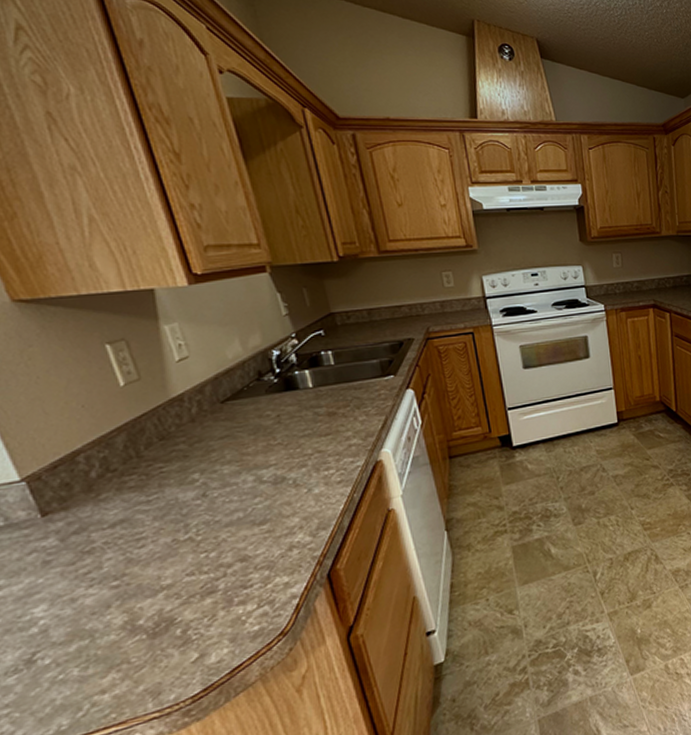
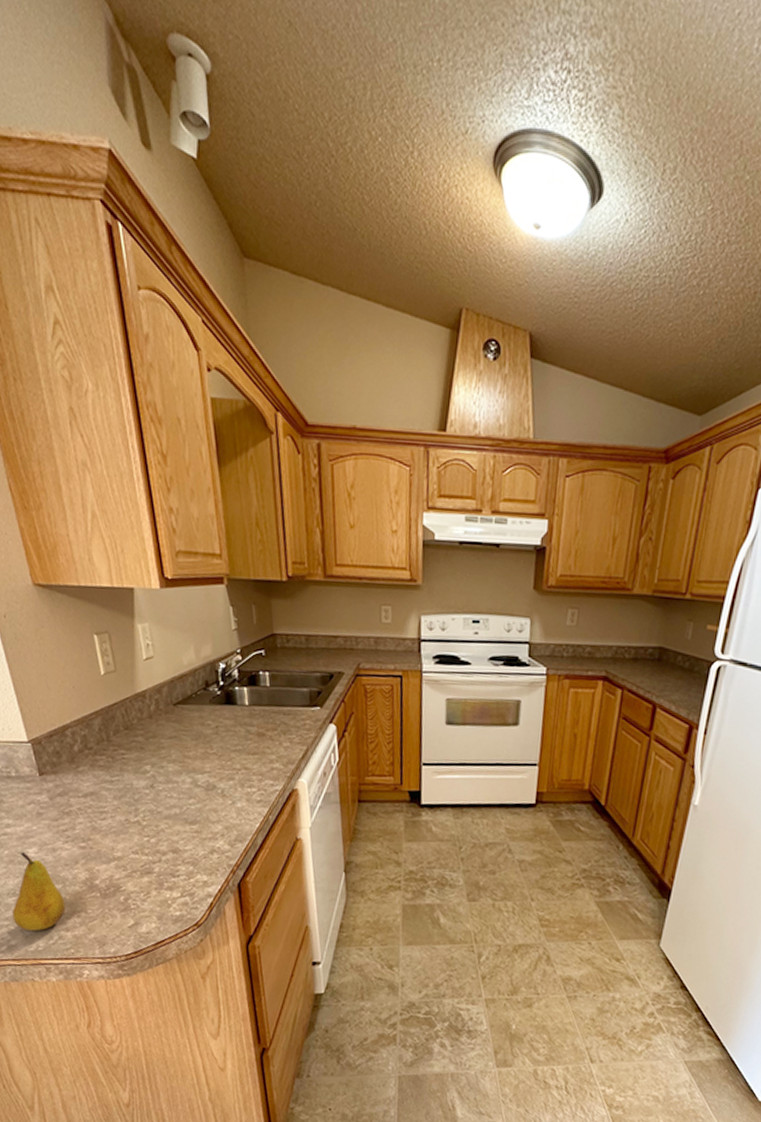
fruit: none [15,614,98,713] -> present [13,851,66,931]

